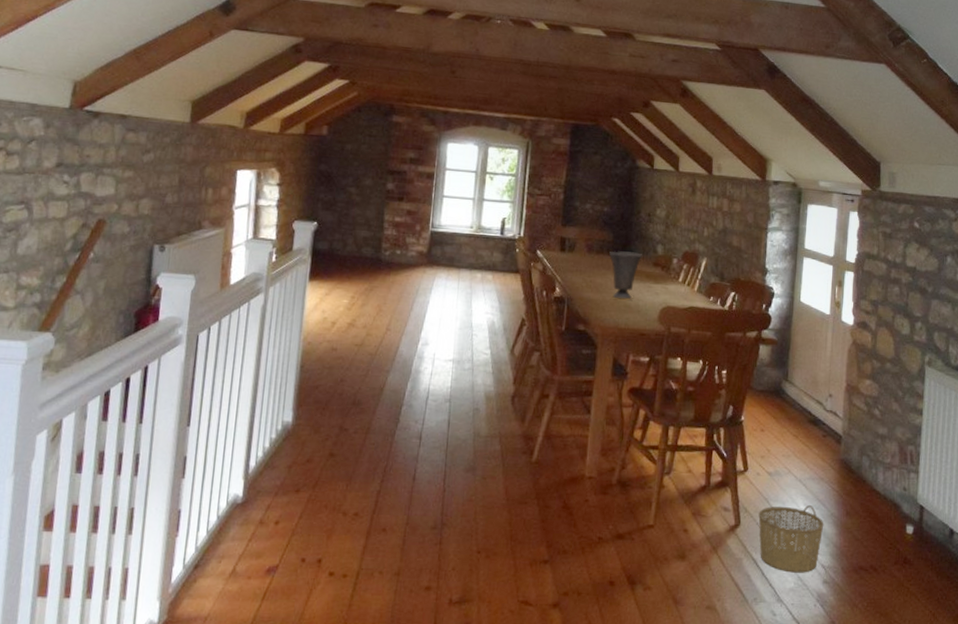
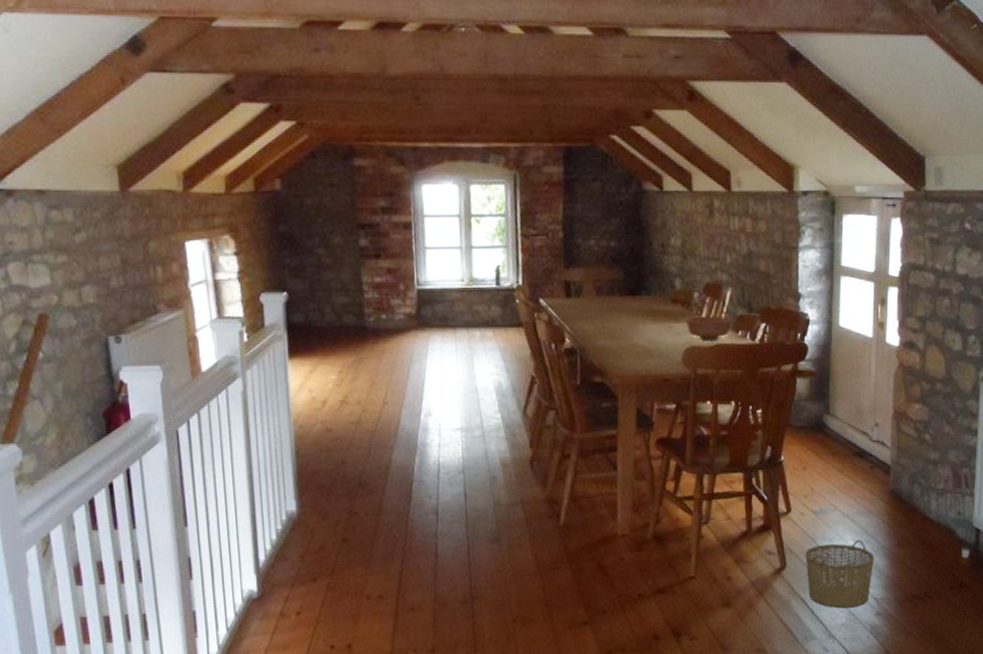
vase: present [609,251,642,300] -> none [621,290,658,344]
bowl: none [664,280,706,303] -> present [685,316,733,340]

